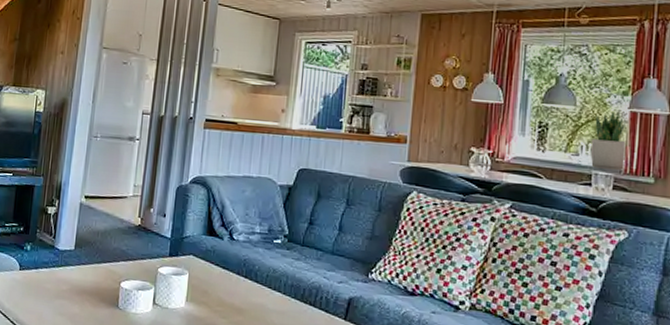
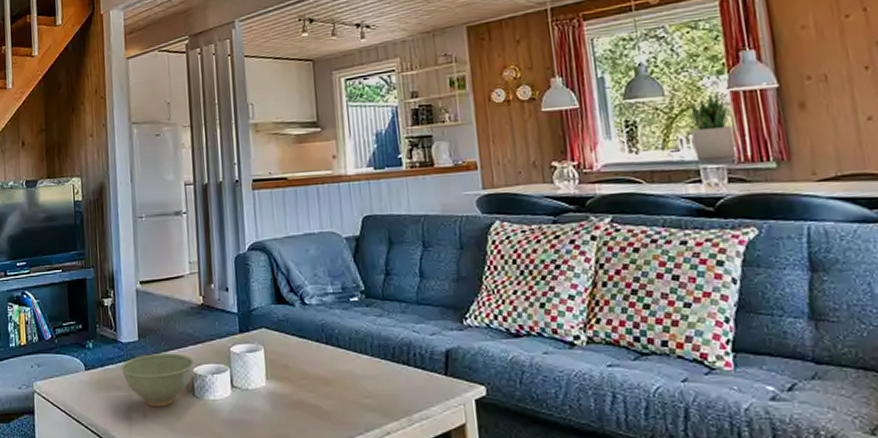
bowl: none [53,263,124,314] -> present [120,353,195,407]

